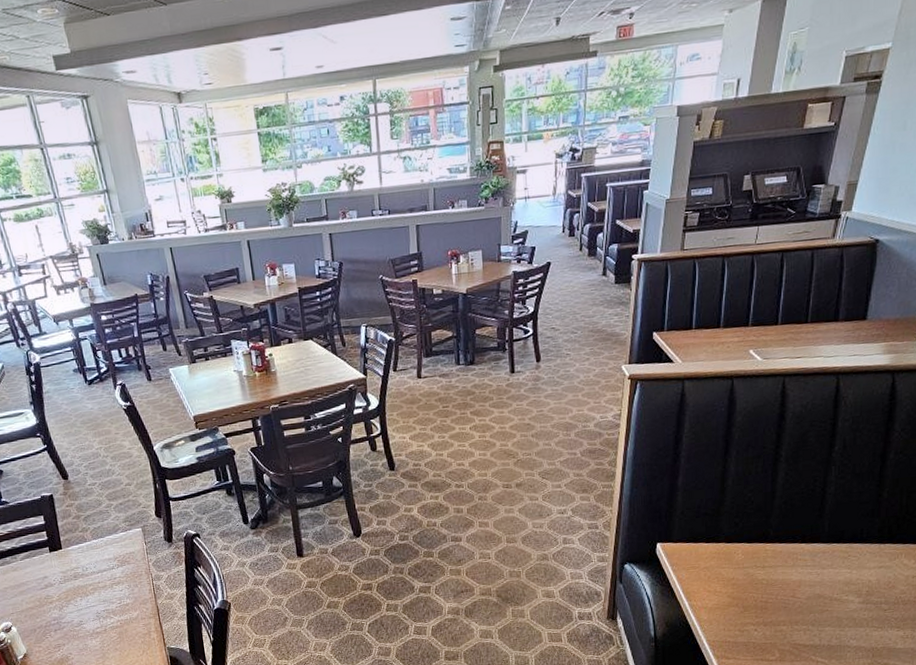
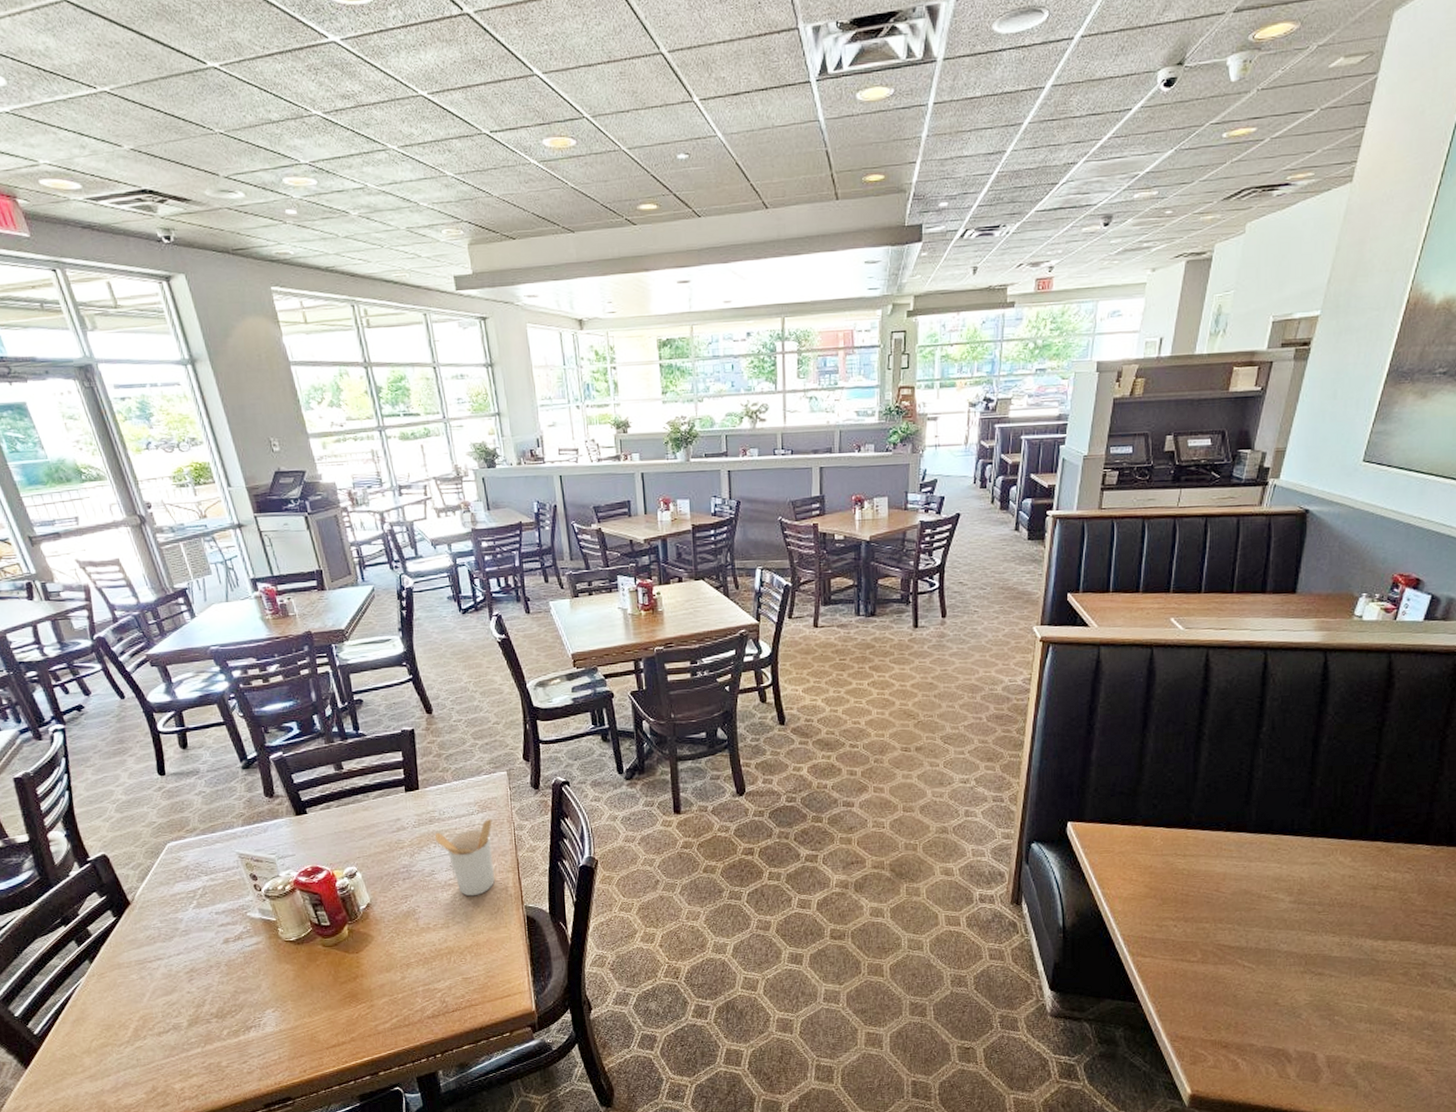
utensil holder: none [80,571,138,642] -> present [435,818,495,897]

